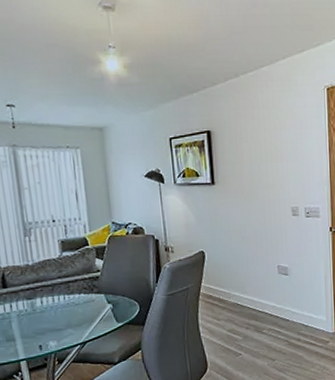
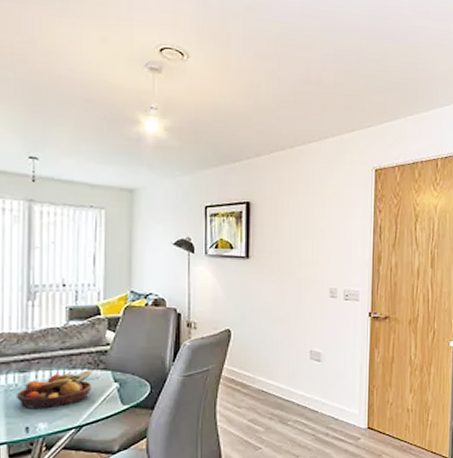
fruit bowl: none [28,294,90,331] -> present [17,370,92,410]

